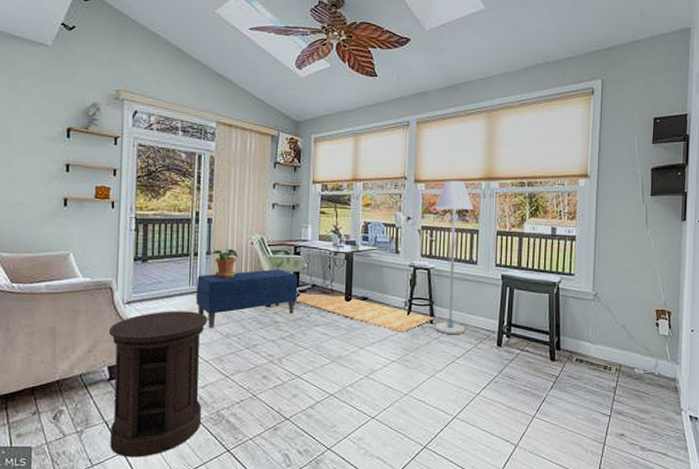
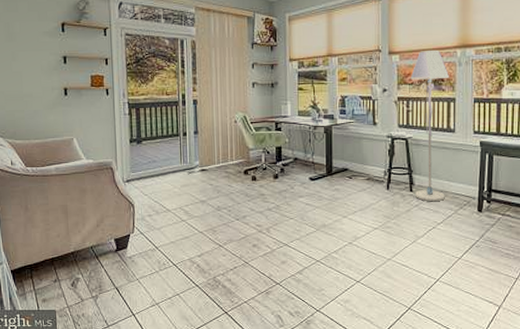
side table: present [108,311,208,457] -> none [112,187,201,319]
bench: present [196,269,298,328] -> none [187,145,281,202]
potted plant: present [211,248,239,278] -> none [199,127,224,155]
rug: present [295,293,435,333] -> none [279,166,414,201]

